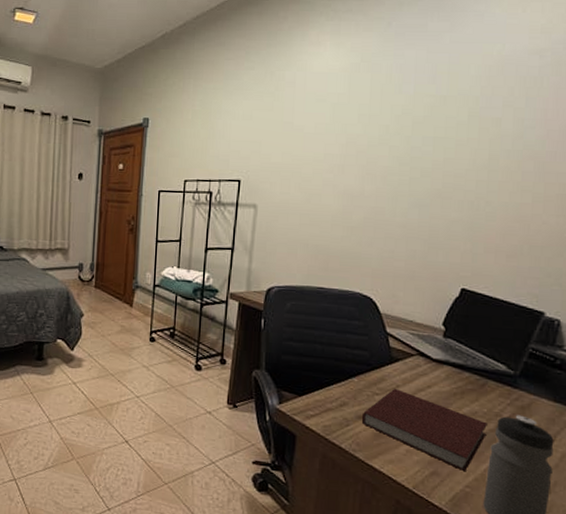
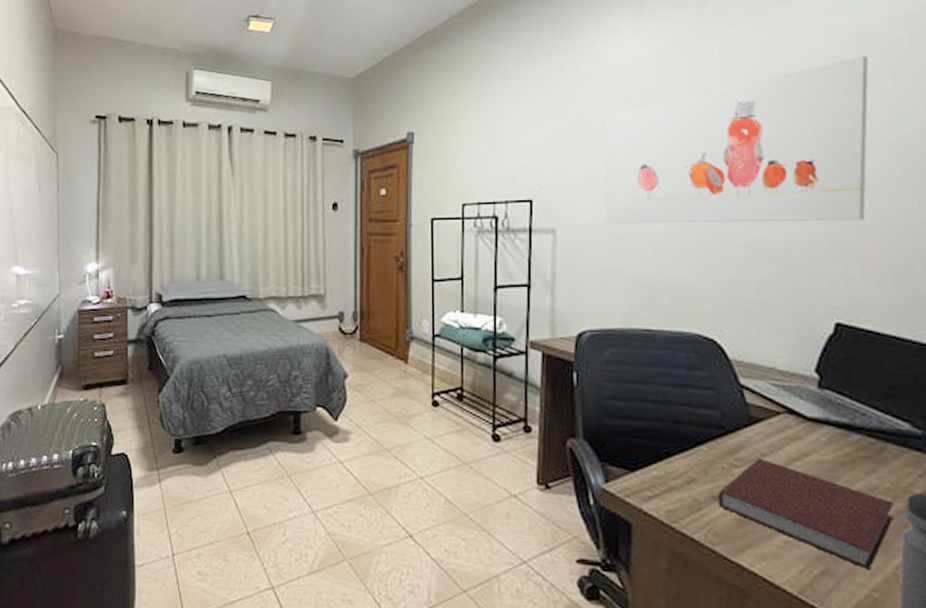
wall art: none [295,79,509,210] -> present [603,55,869,224]

